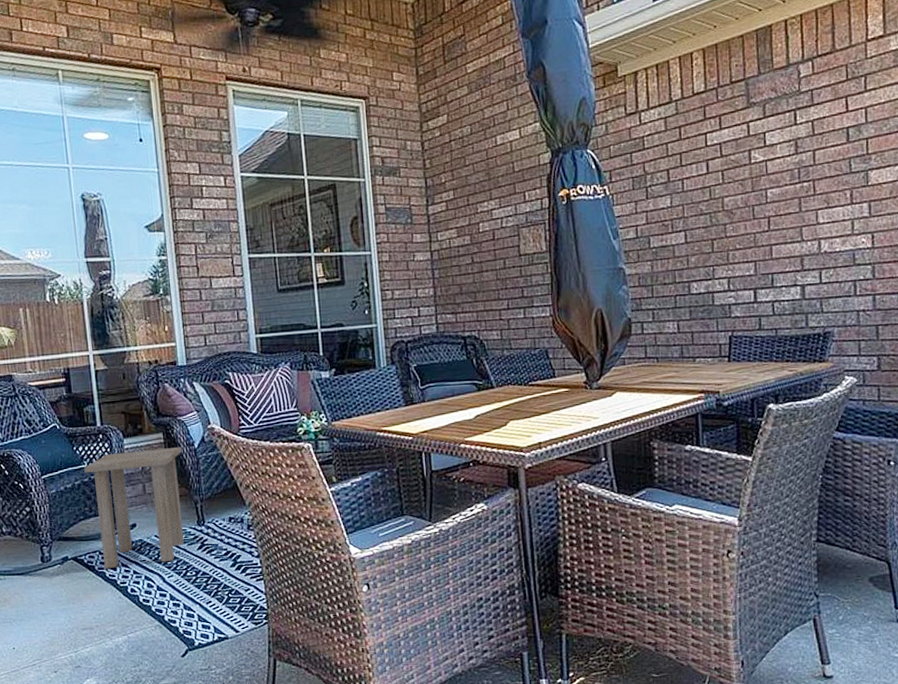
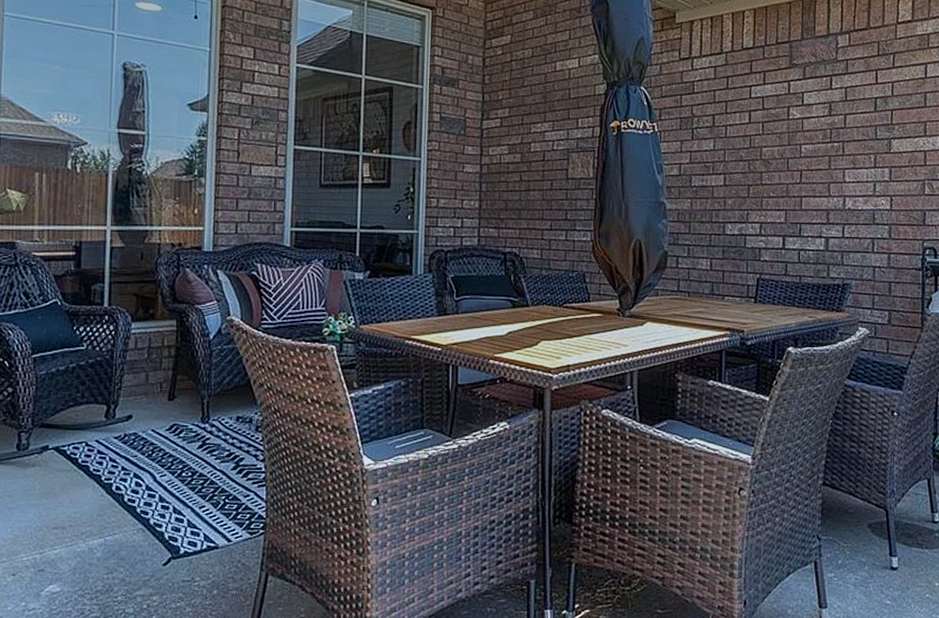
side table: present [84,446,185,569] -> none [82,336,195,462]

